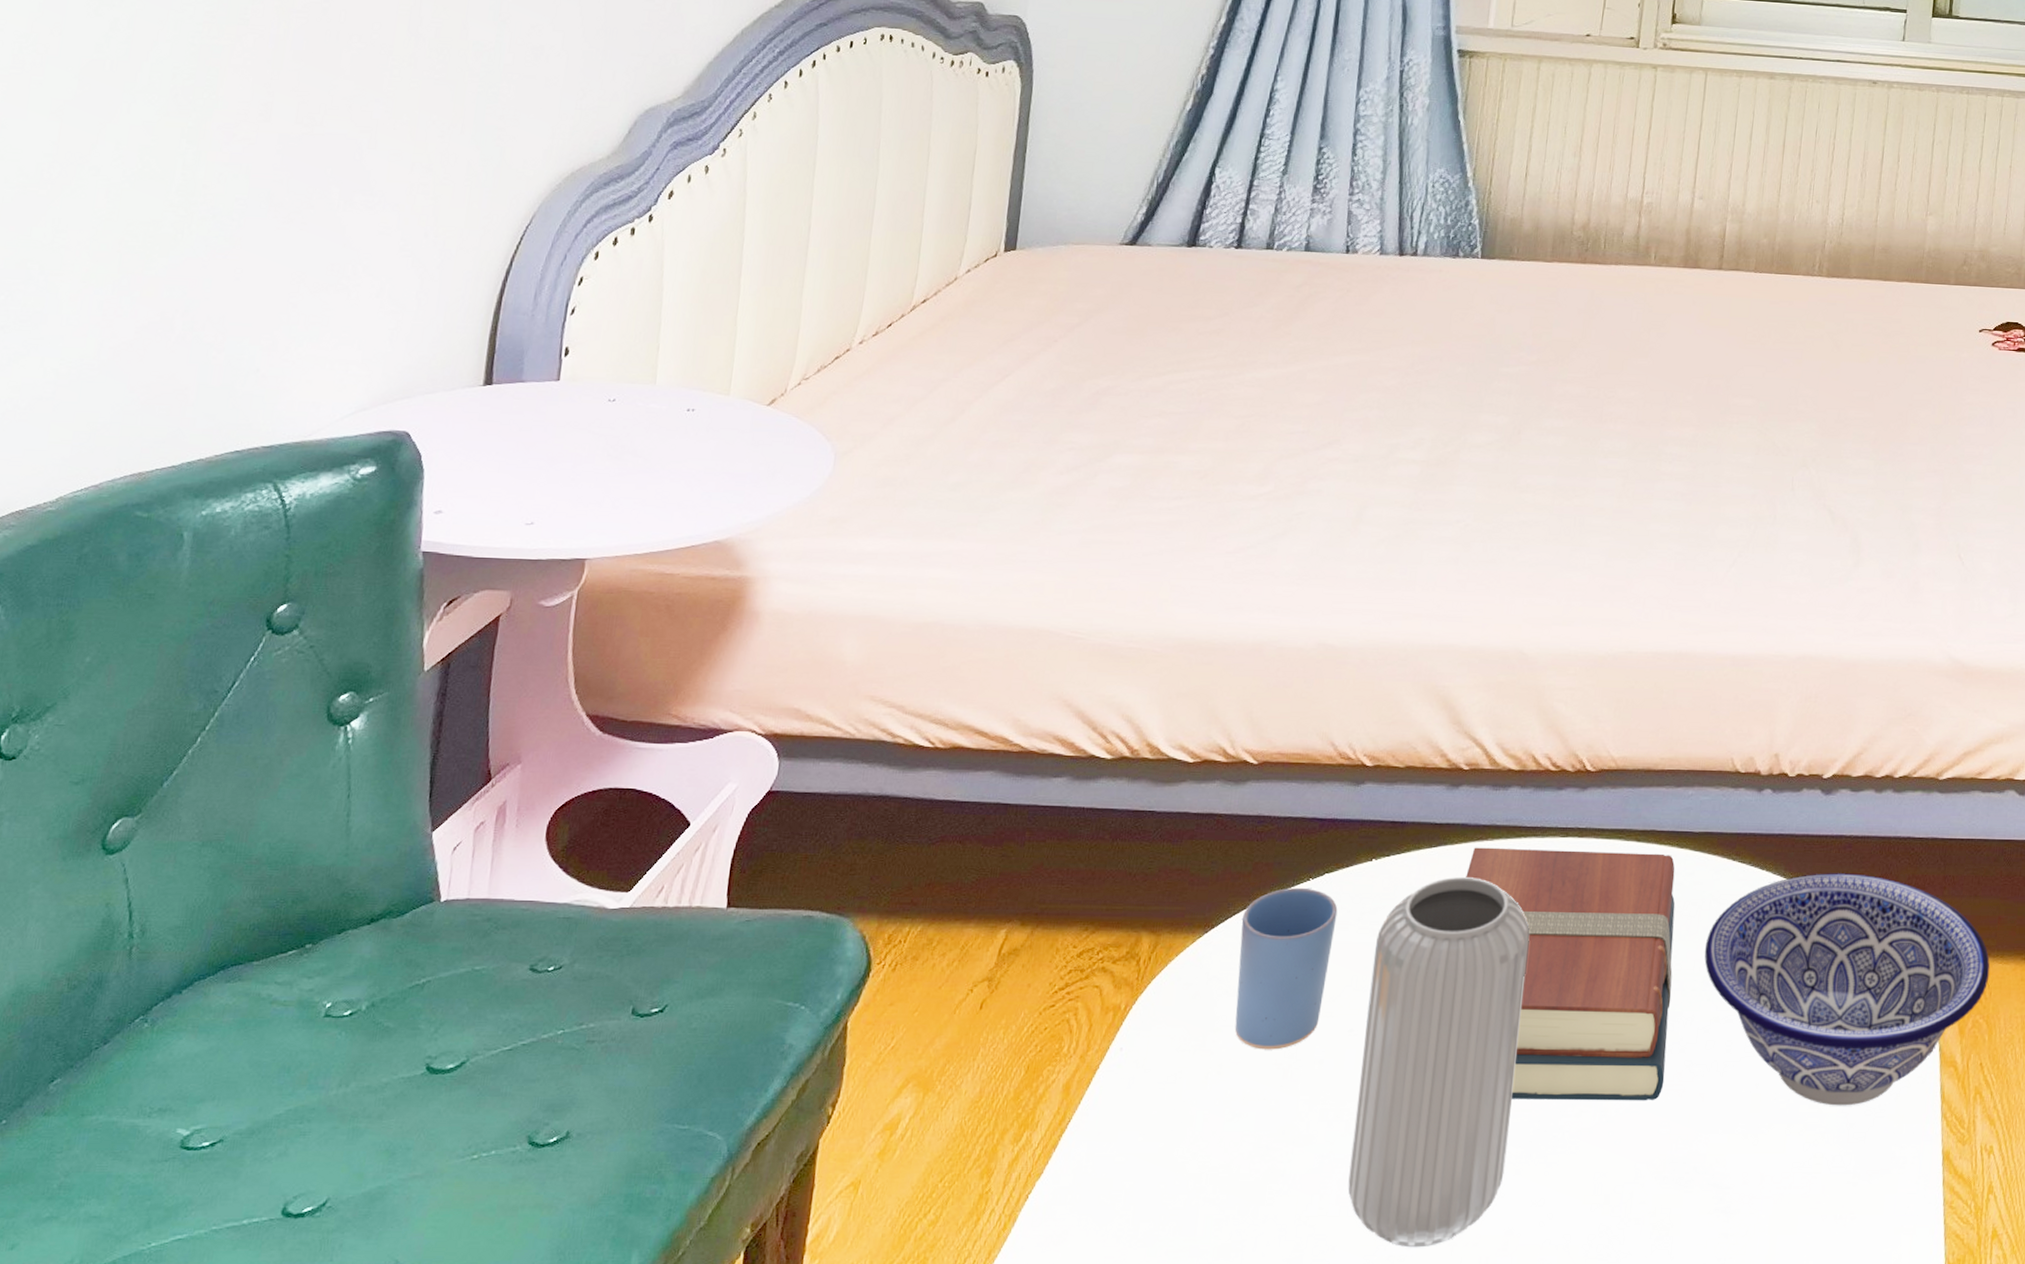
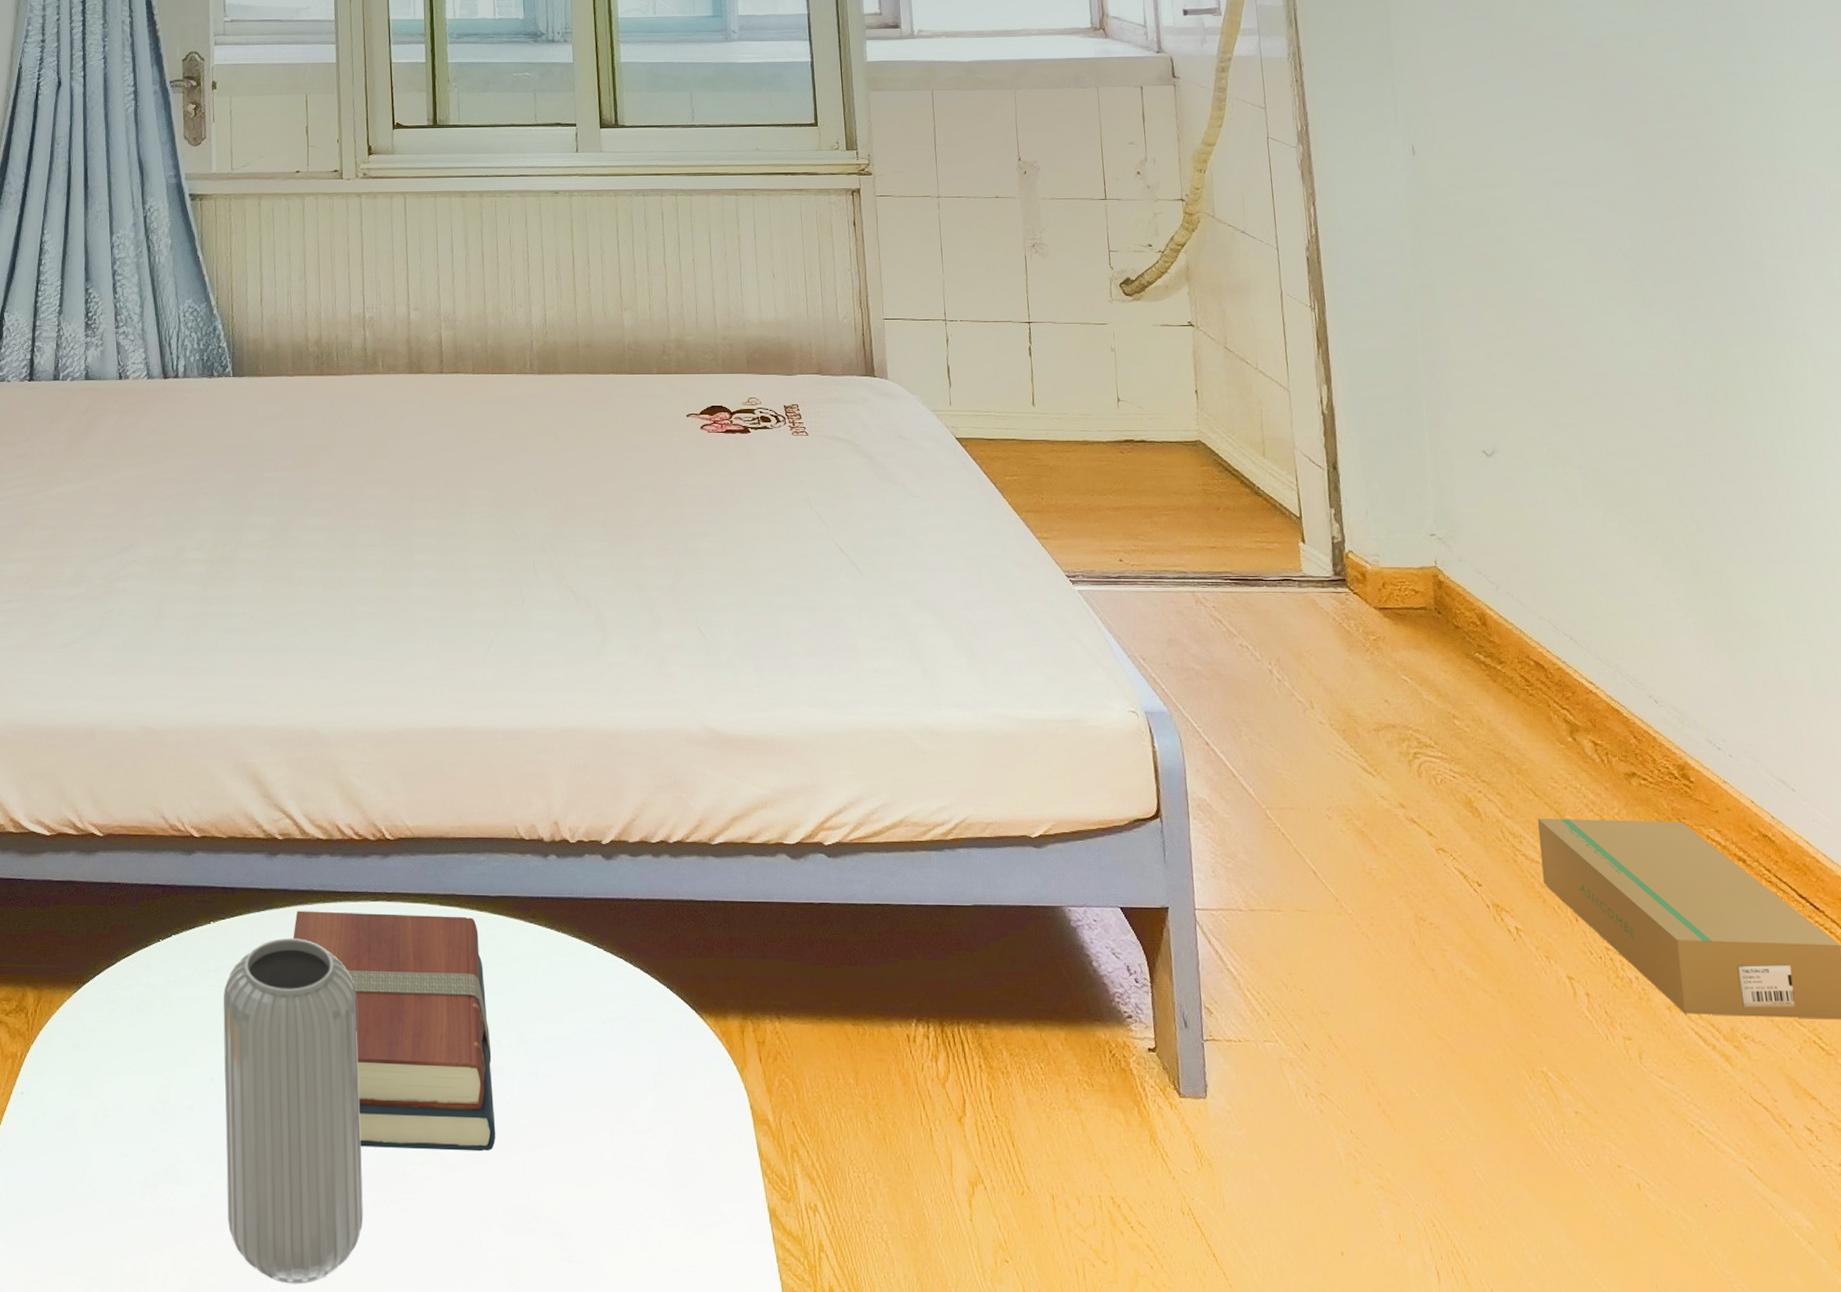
mug: present [1234,887,1338,1050] -> none [108,947,187,1096]
decorative bowl: present [1704,873,1990,1106] -> none [515,935,789,1161]

